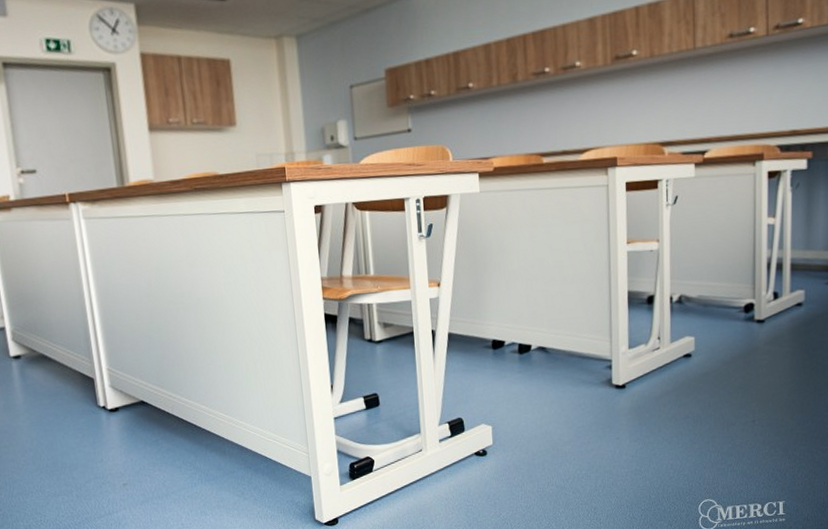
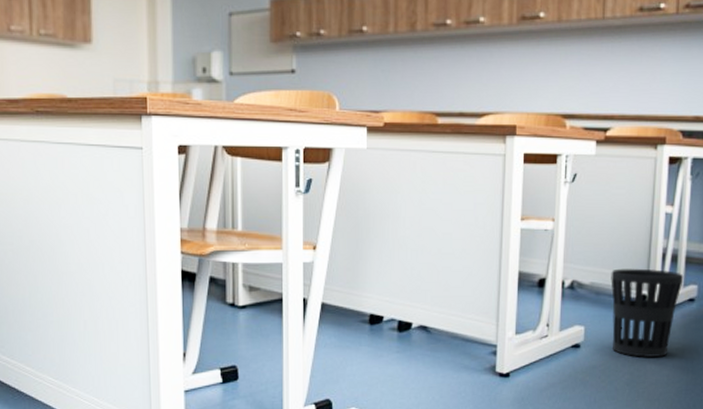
wastebasket: none [717,278,790,362] -> present [611,268,684,358]

